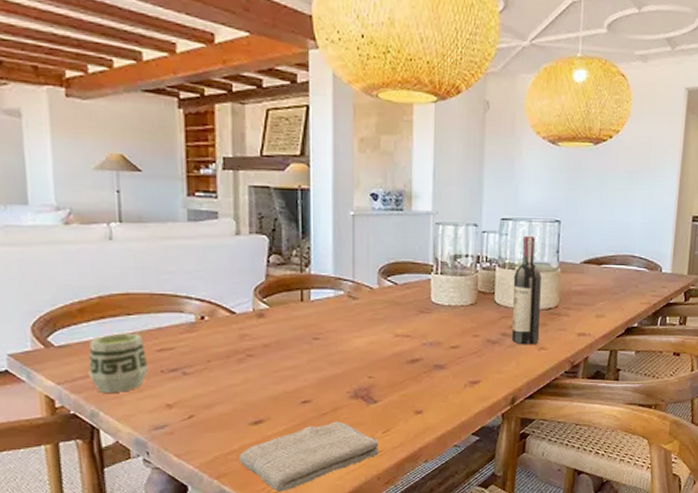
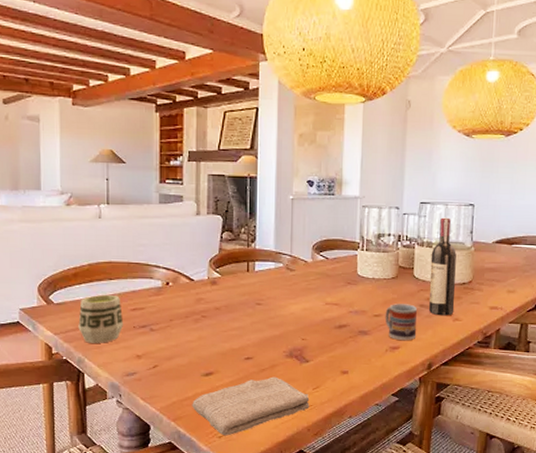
cup: none [463,333,500,374] -> present [385,304,418,341]

